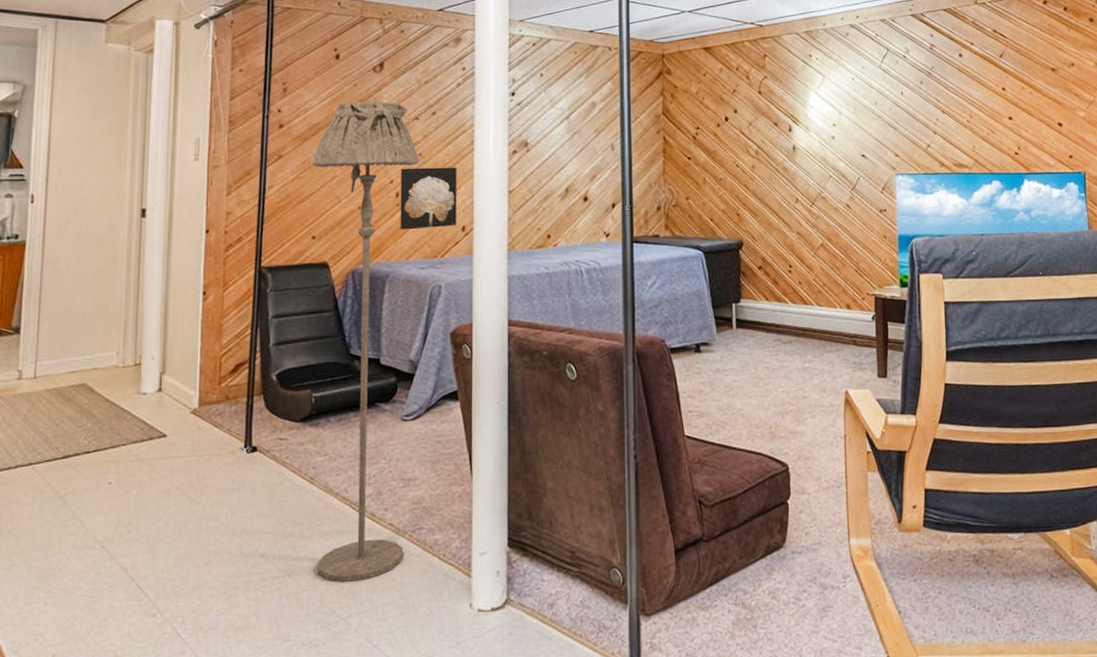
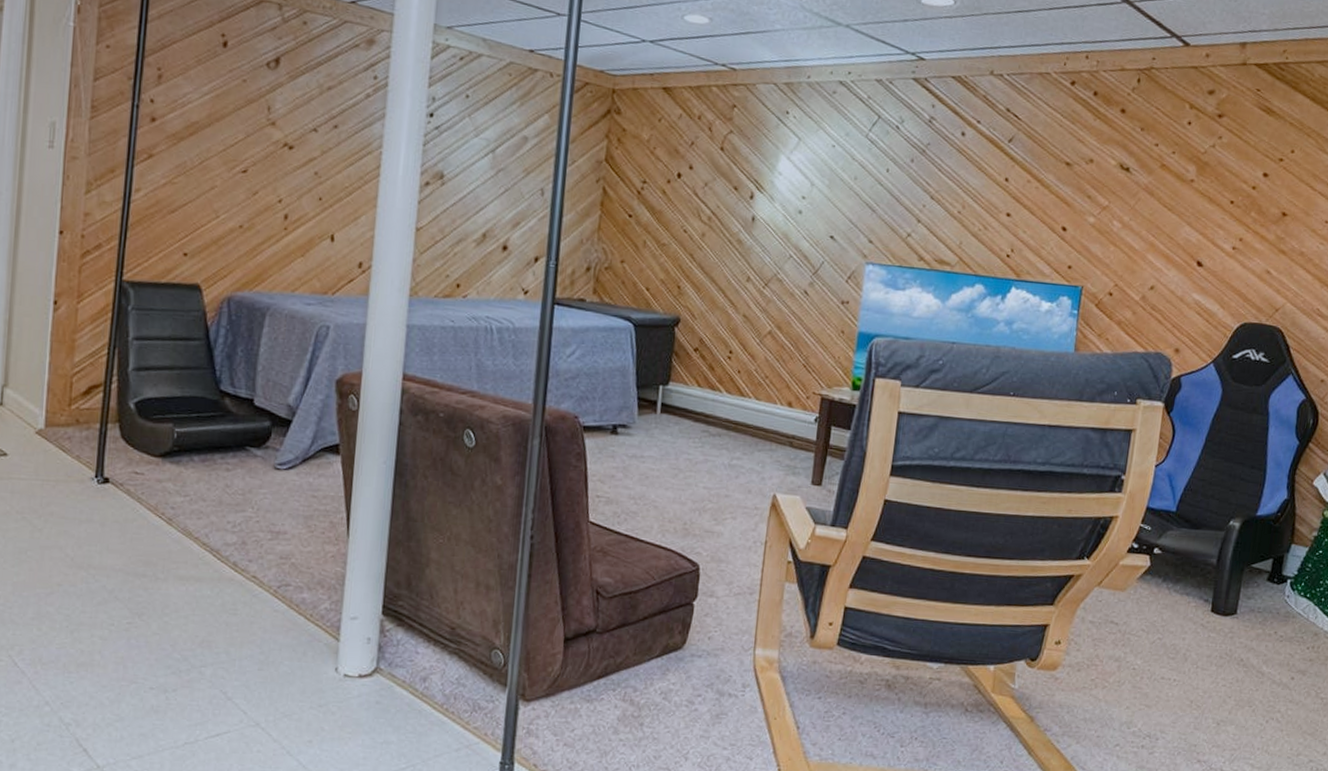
floor lamp: present [312,101,419,582] -> none [170,100,314,631]
wall art: present [400,167,457,230] -> none [286,186,358,261]

